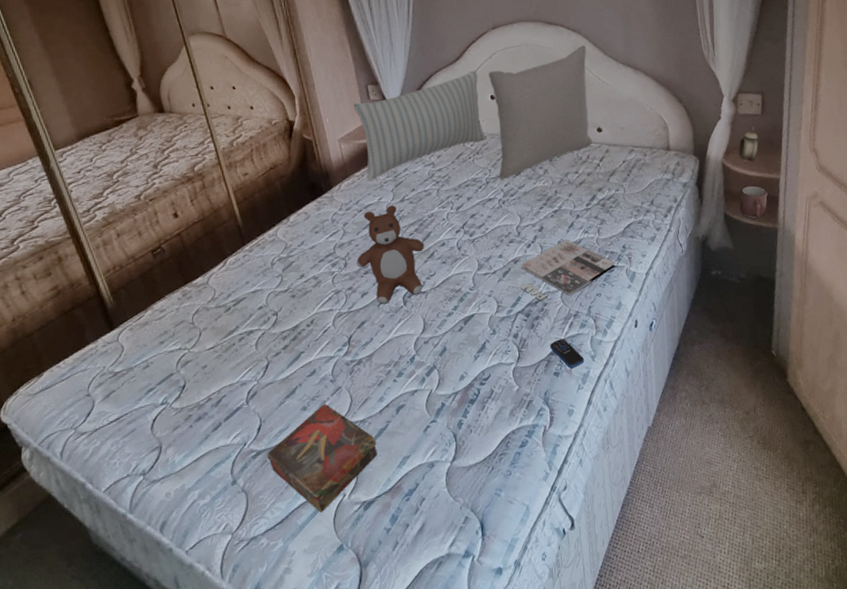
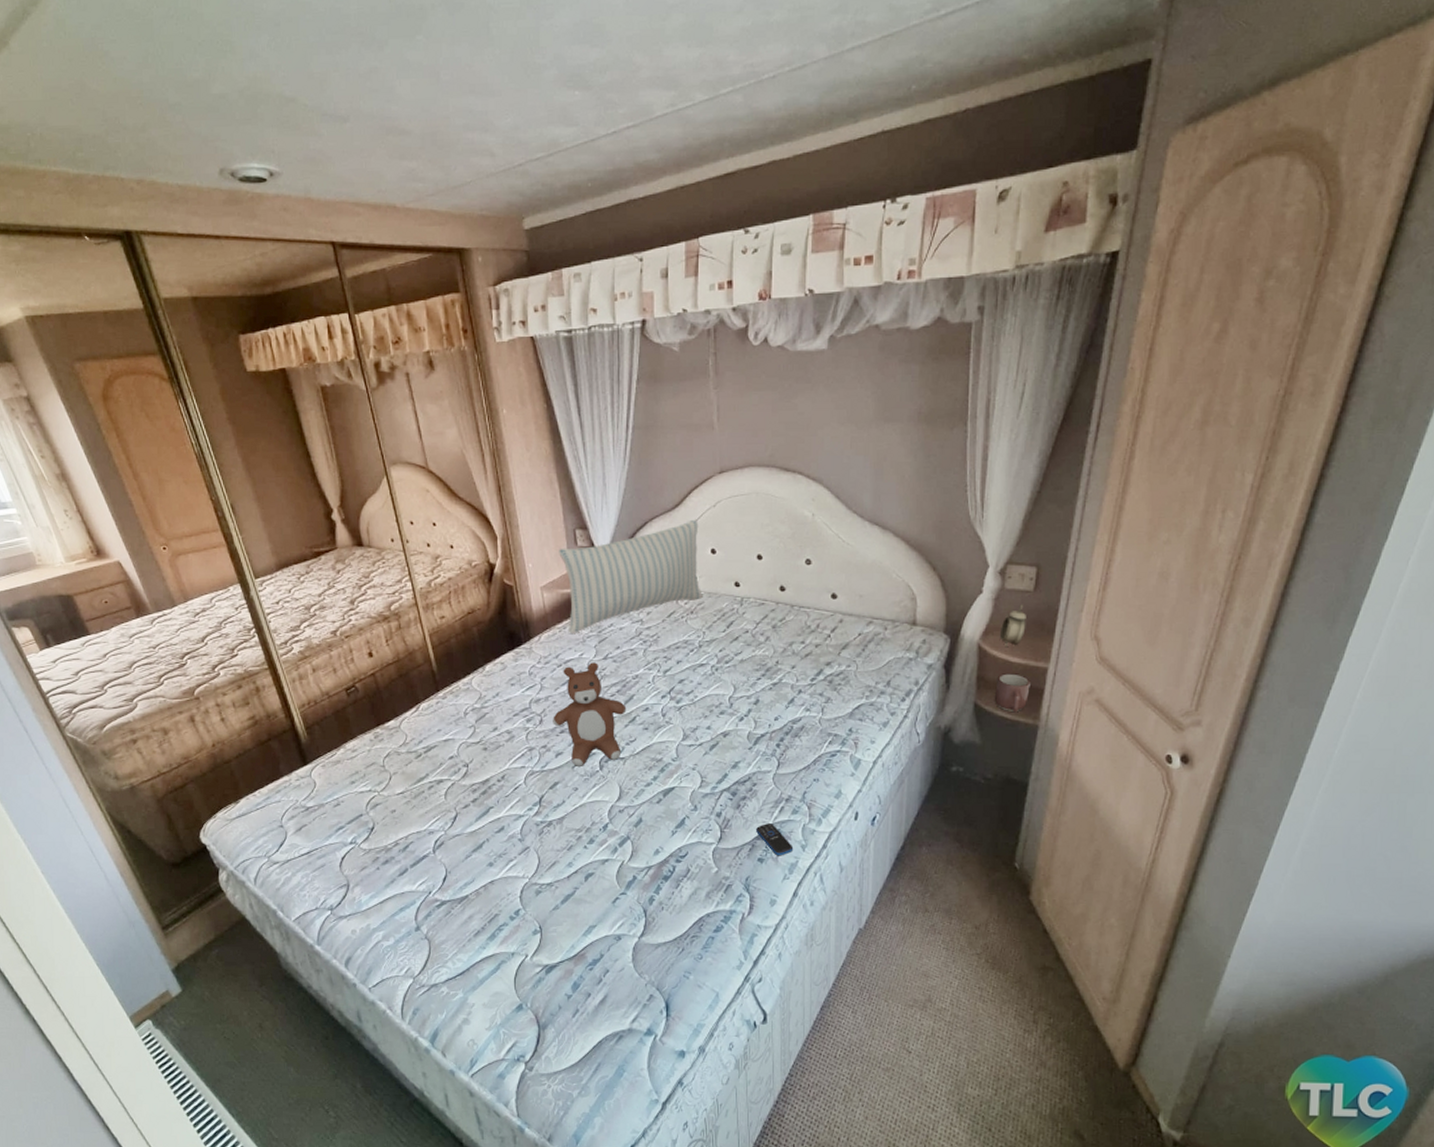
book: present [267,403,378,513] -> none [451,862,563,970]
pillow: present [489,45,593,179] -> none [711,497,826,643]
magazine: present [520,239,616,302] -> none [728,715,839,781]

